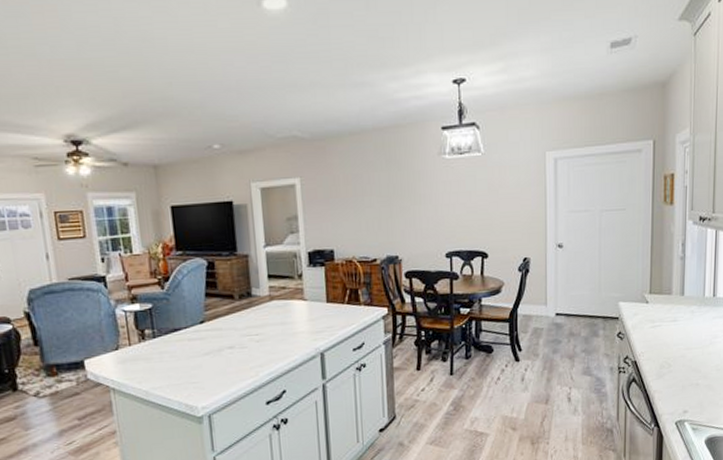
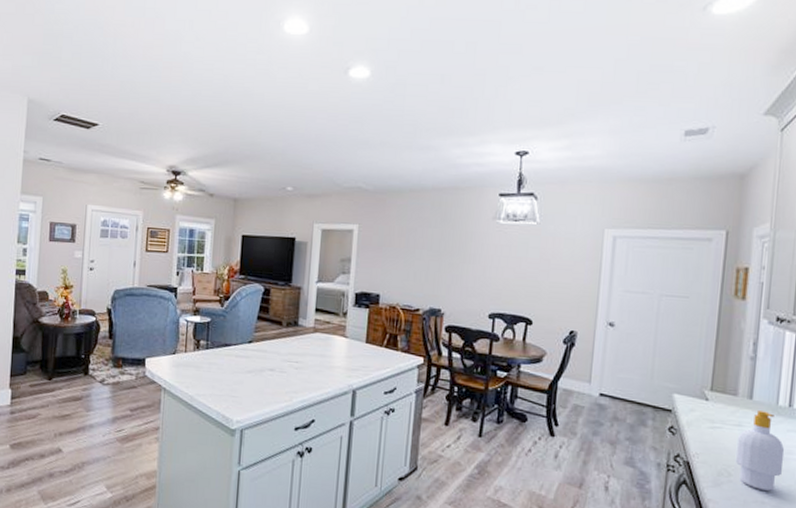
soap bottle: none [673,304,712,374] -> present [735,411,785,491]

